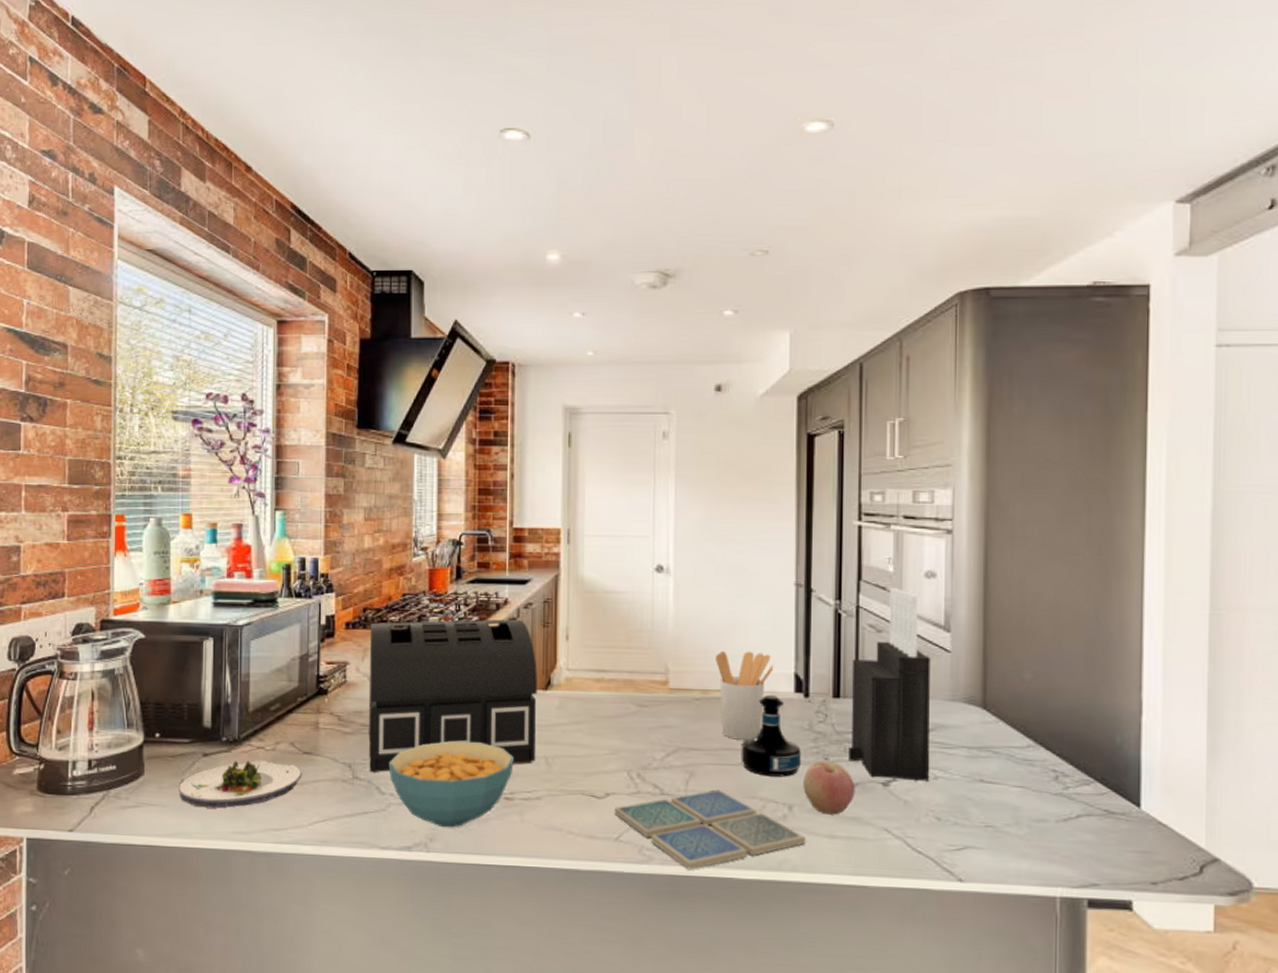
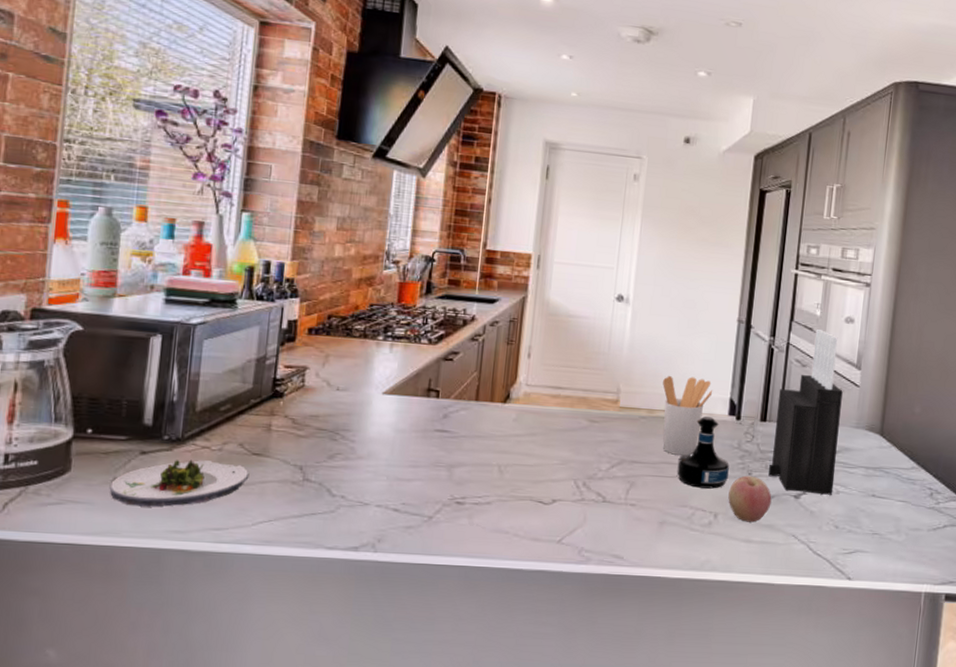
treasure chest: present [368,619,537,773] -> none [321,330,498,476]
cereal bowl: present [388,741,514,828] -> none [341,447,468,530]
drink coaster: present [615,789,805,870] -> none [559,498,726,570]

